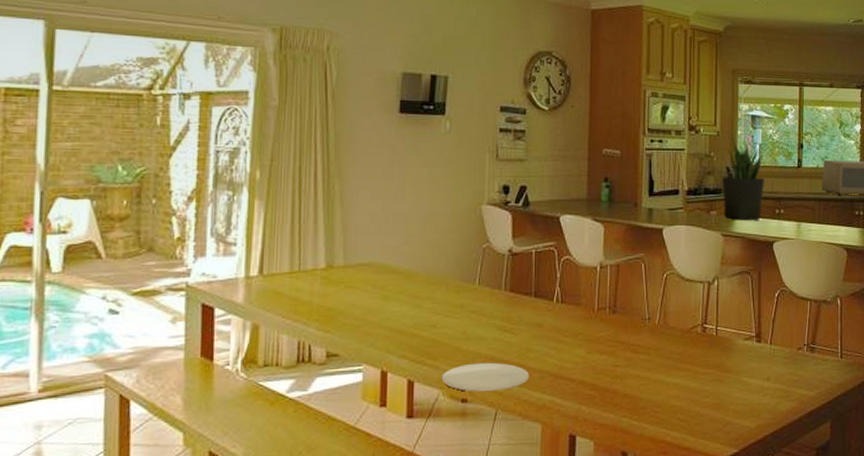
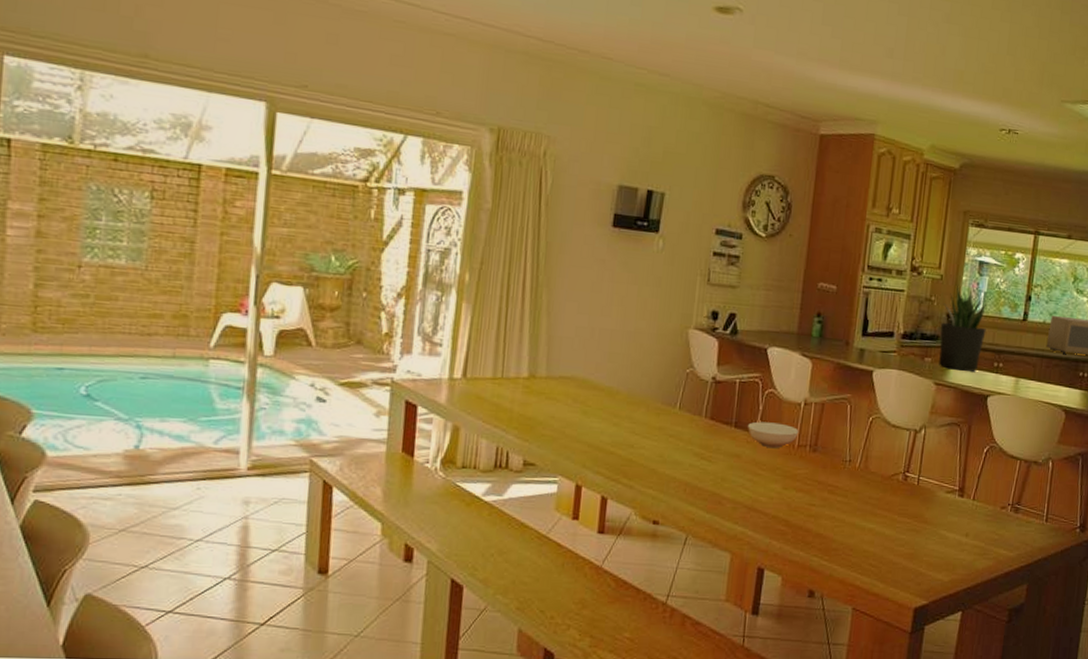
plate: present [441,362,529,393] -> none [634,486,723,517]
bowl: none [546,288,597,314] -> present [747,421,799,449]

